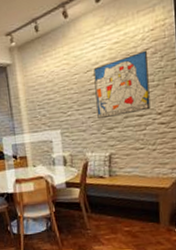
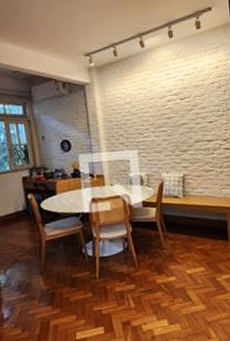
wall art: present [93,50,151,120] -> none [168,84,217,142]

